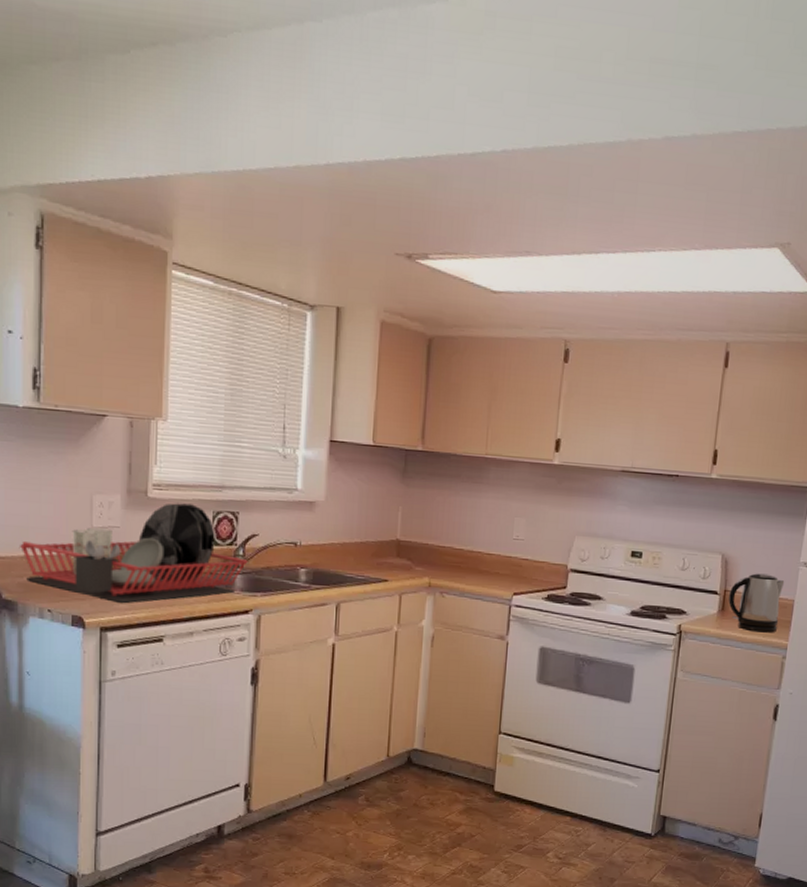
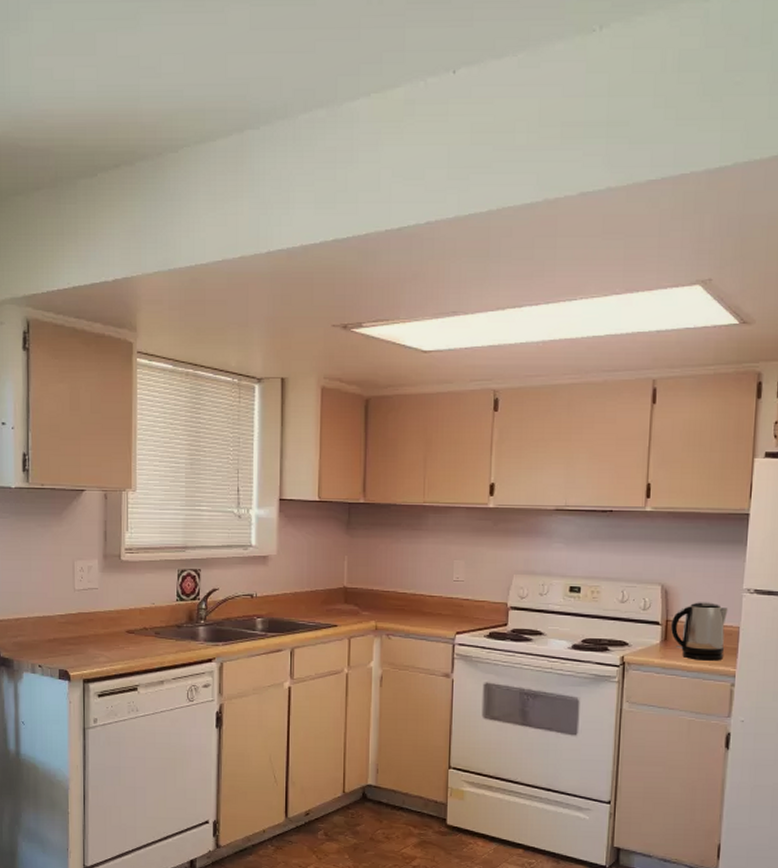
dish rack: present [20,503,248,604] -> none [15,564,210,657]

